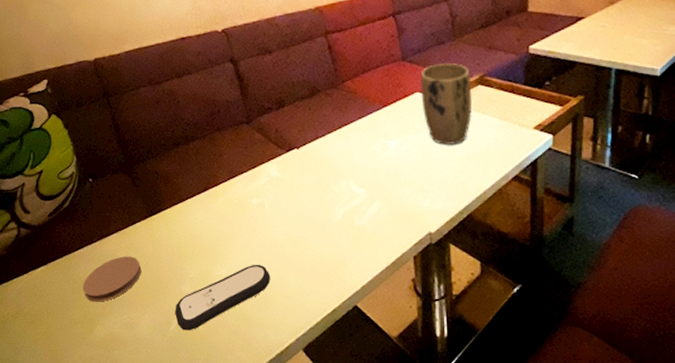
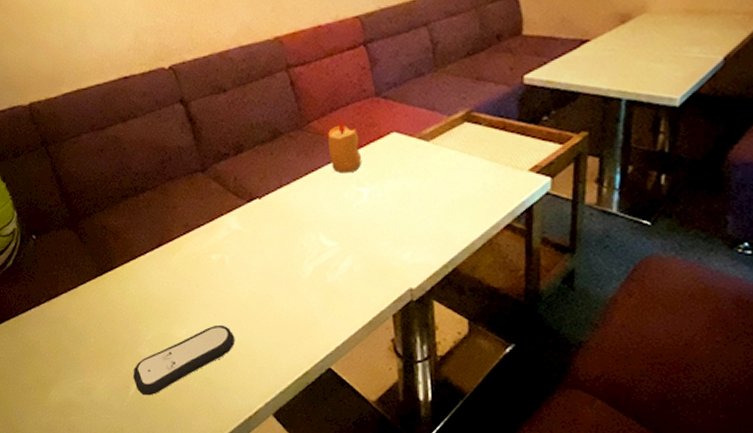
coaster: present [82,256,142,302] -> none [33,318,95,366]
candle: none [360,78,388,128] -> present [328,117,361,173]
plant pot: present [420,63,472,146] -> none [397,98,457,192]

